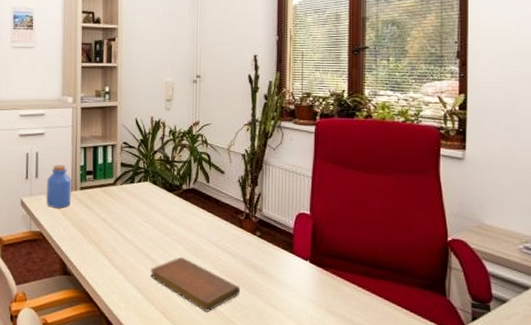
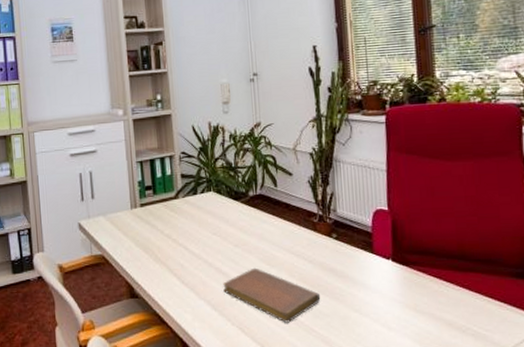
jar: present [46,165,71,208] -> none [104,182,132,229]

